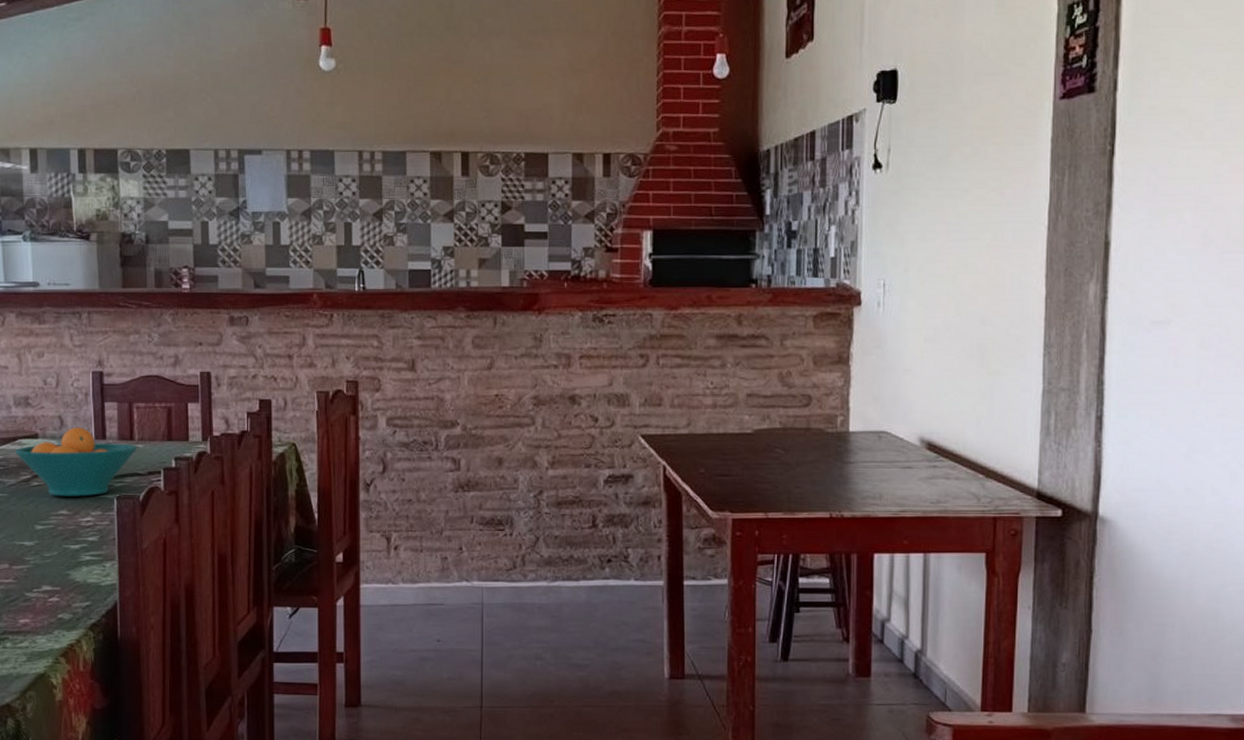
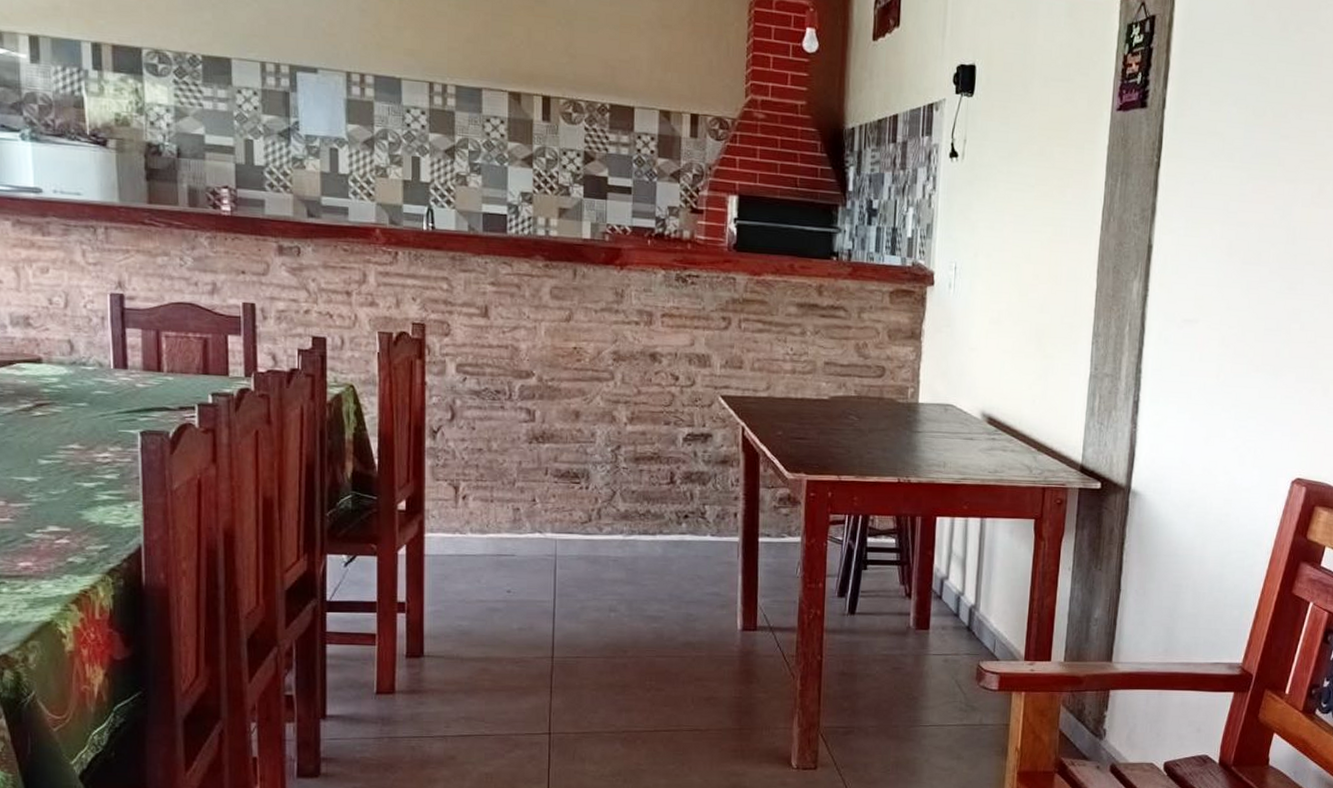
fruit bowl: present [14,426,137,497] -> none [11,353,166,431]

